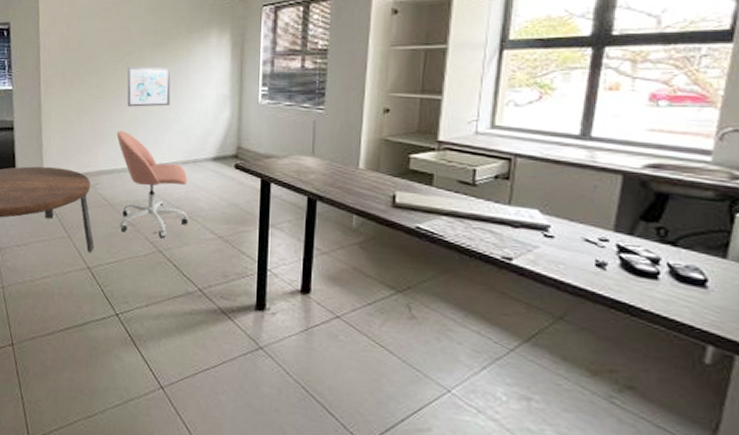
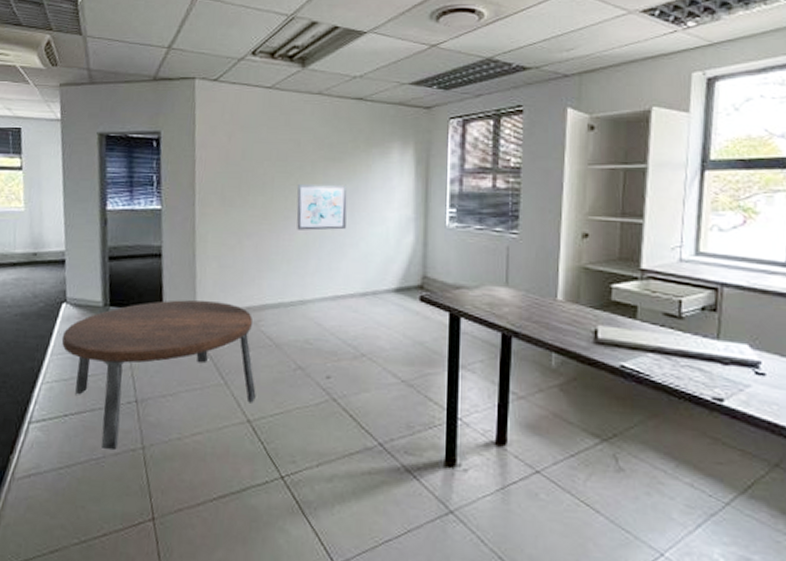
office chair: present [116,130,189,239] -> none [284,257,368,384]

